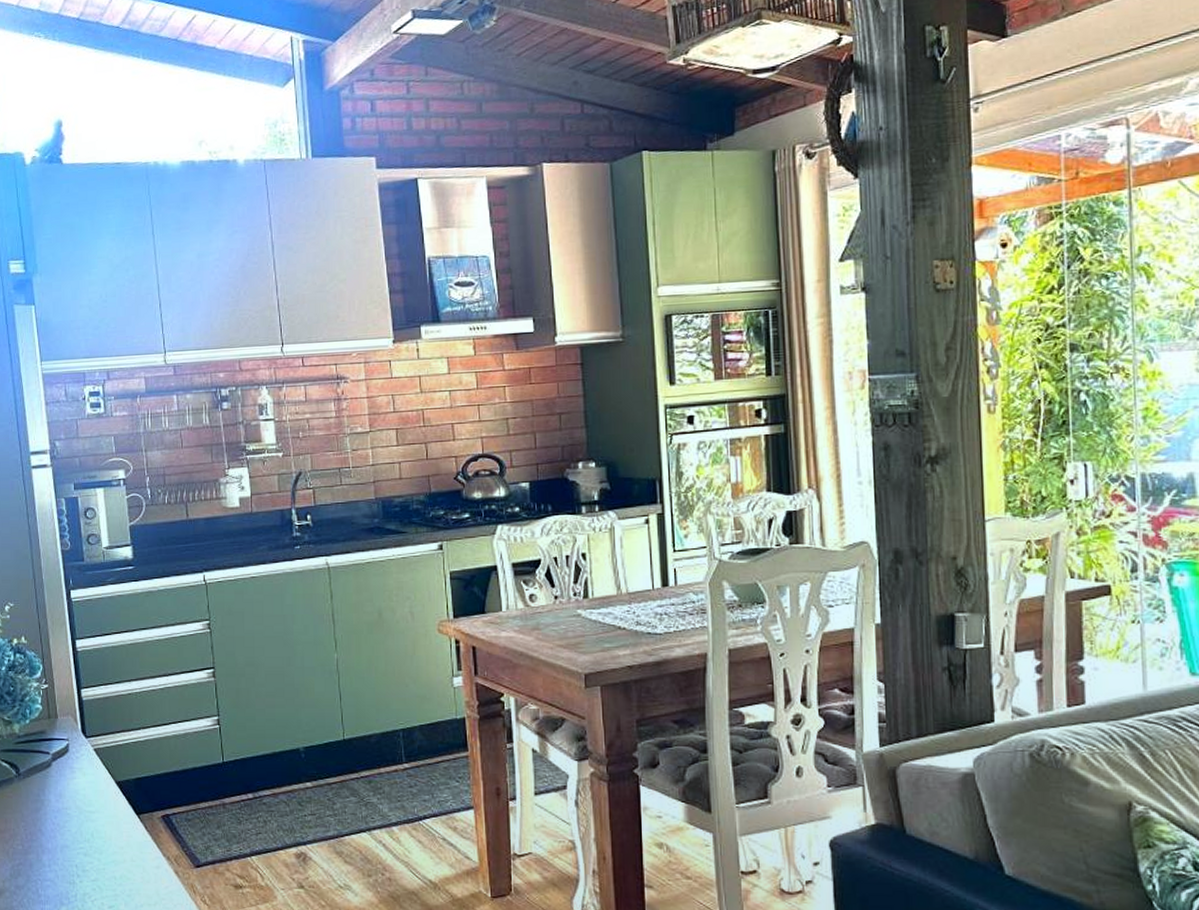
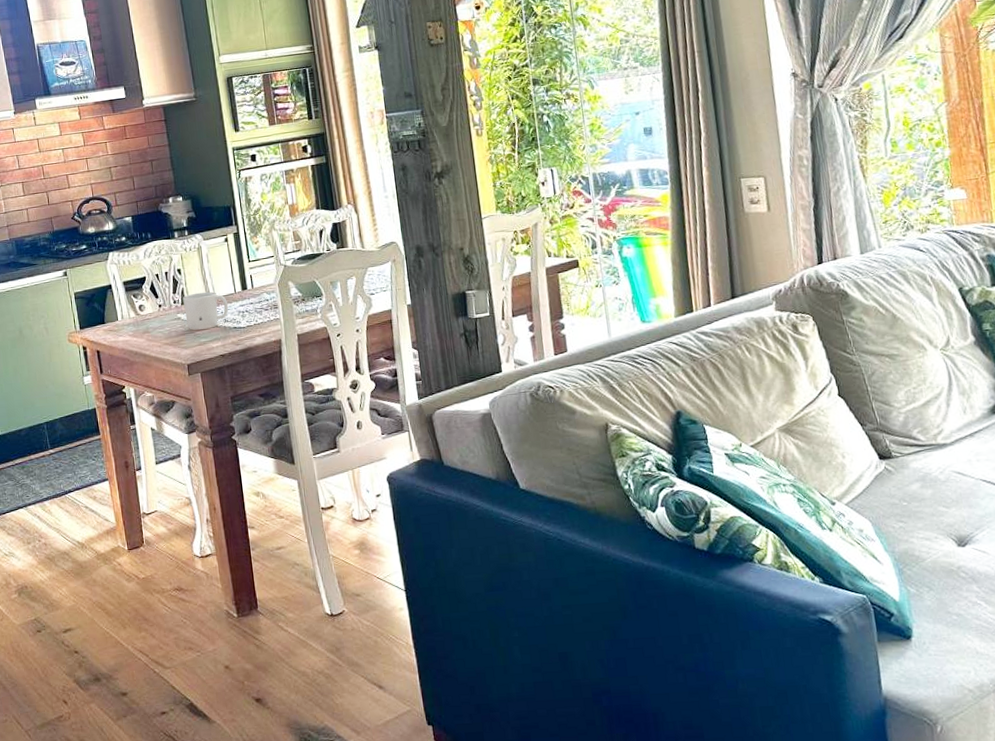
mug: none [585,585,643,633] -> present [182,291,229,331]

